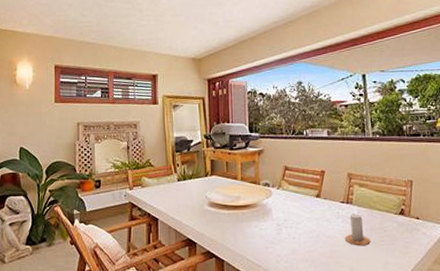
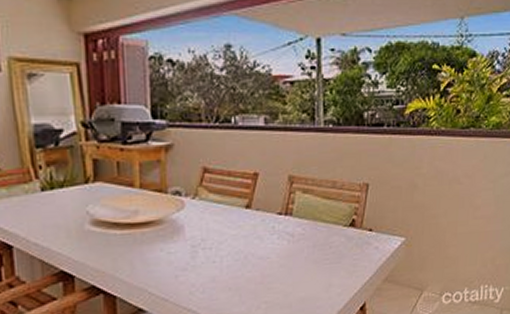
candle: present [344,206,371,246] -> none [280,218,312,267]

